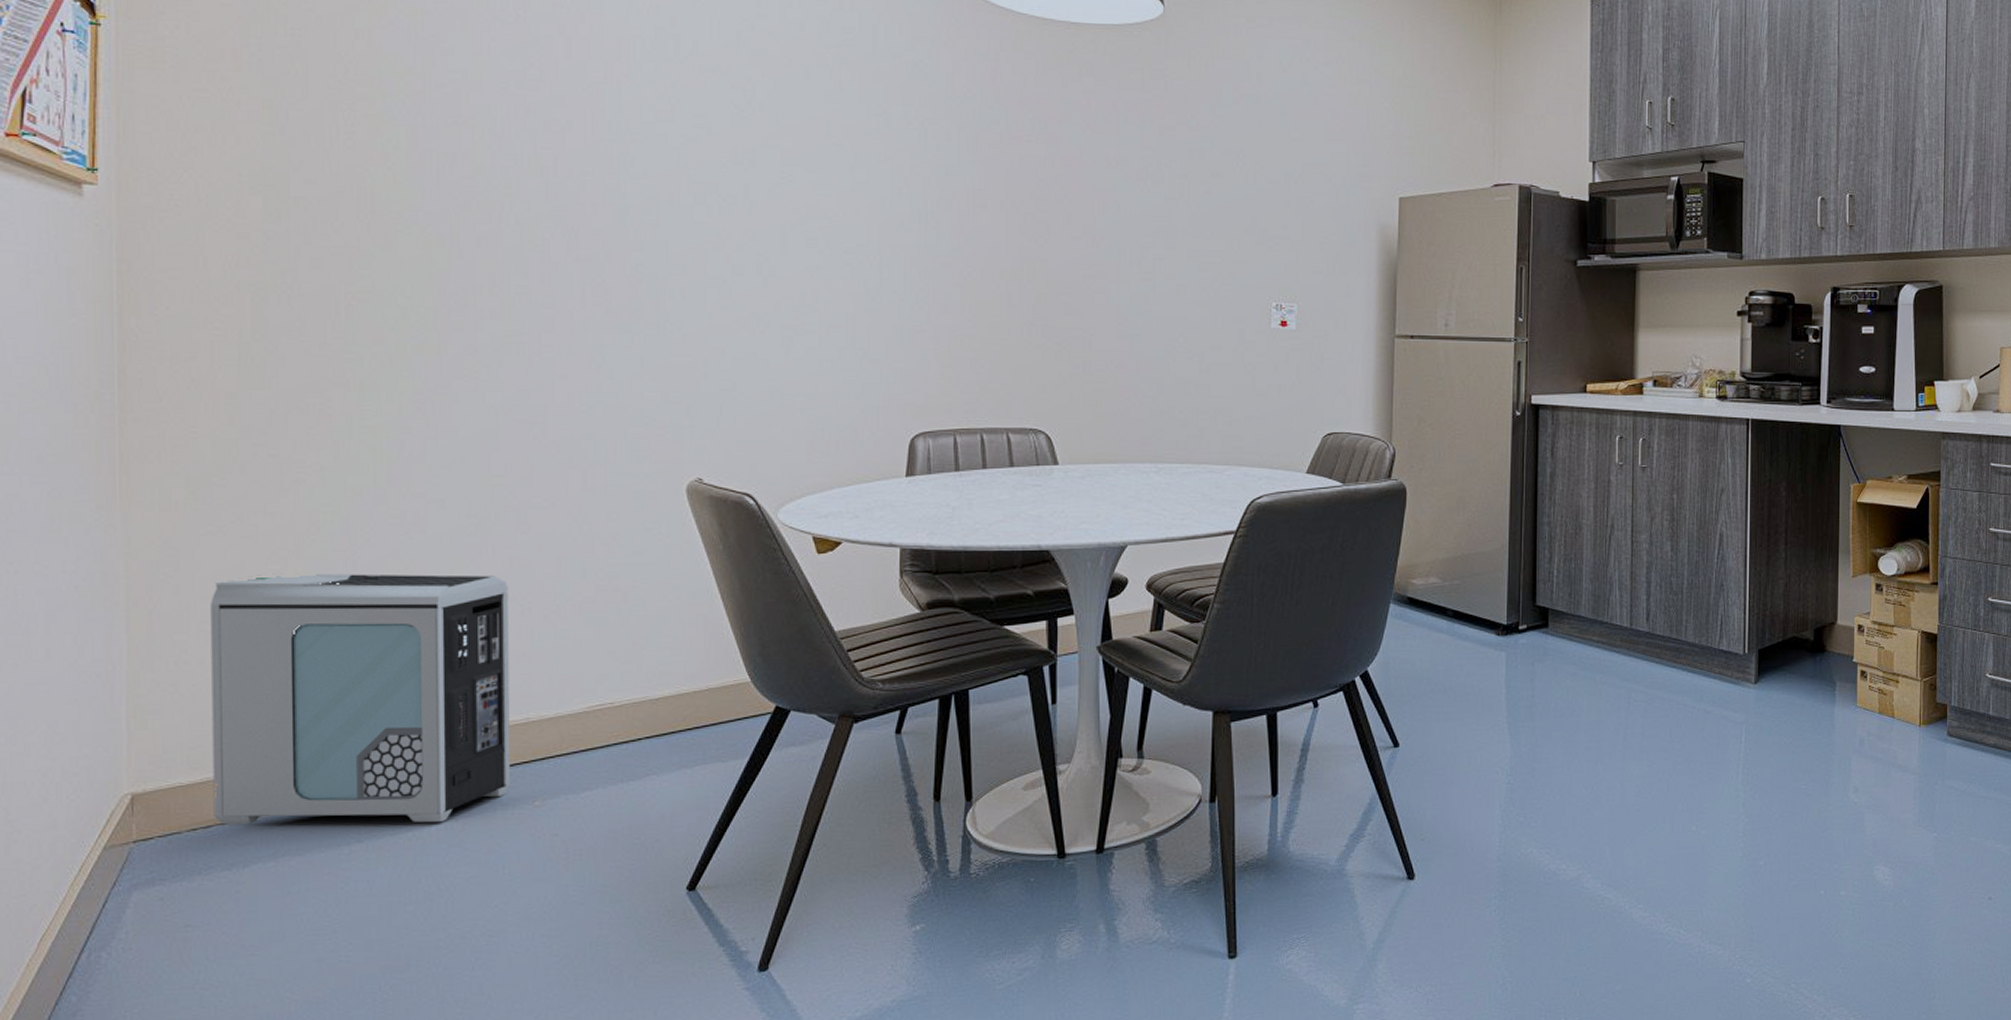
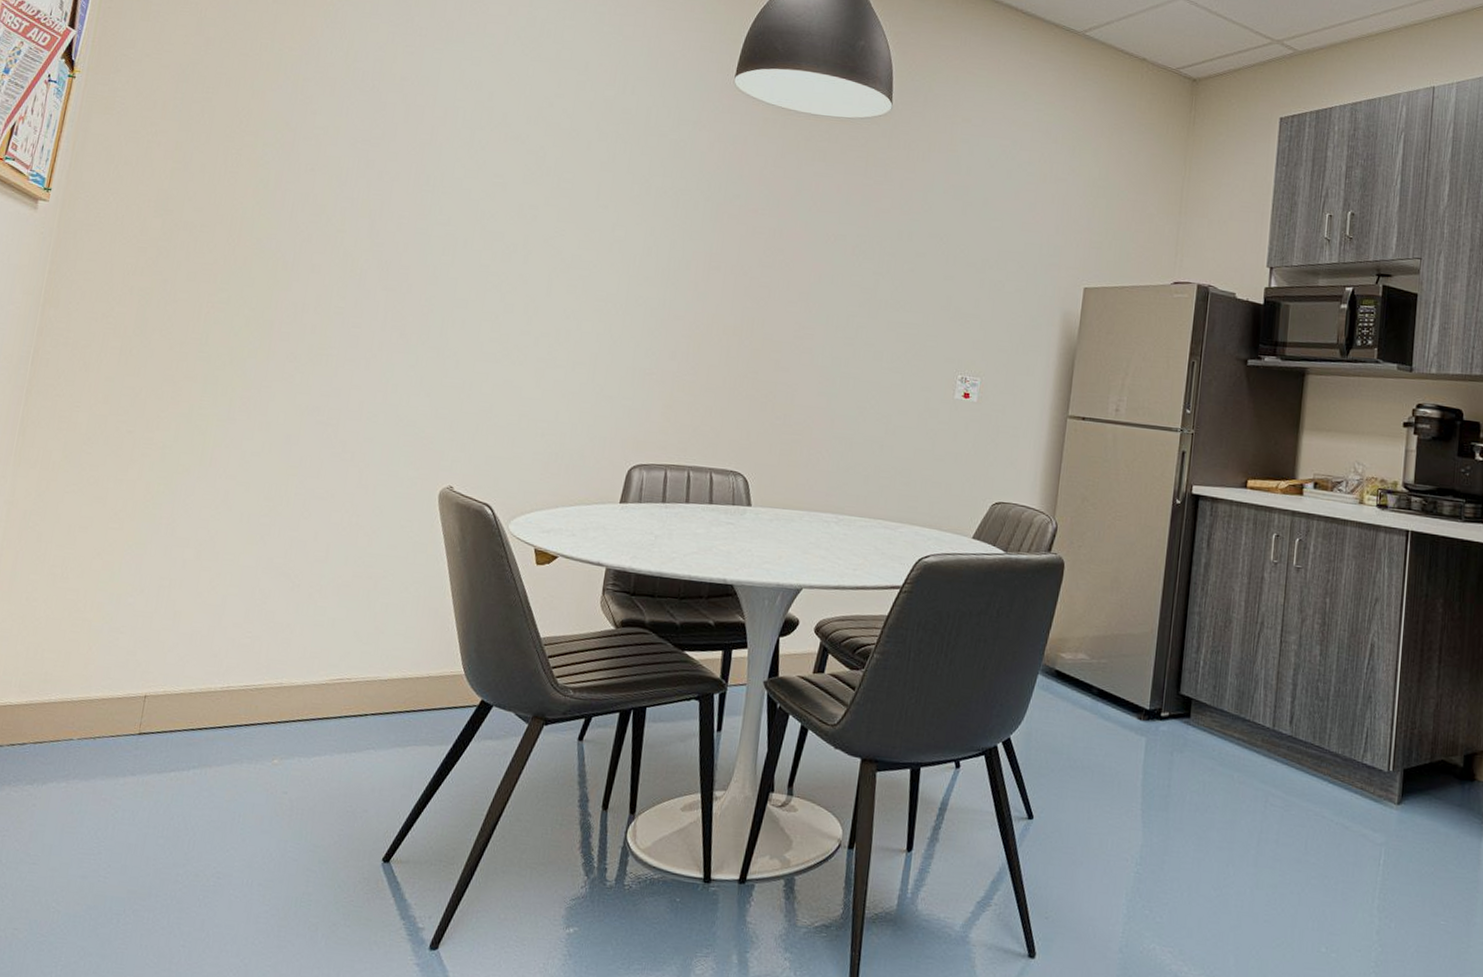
air purifier: present [210,573,510,825] -> none [29,531,286,768]

